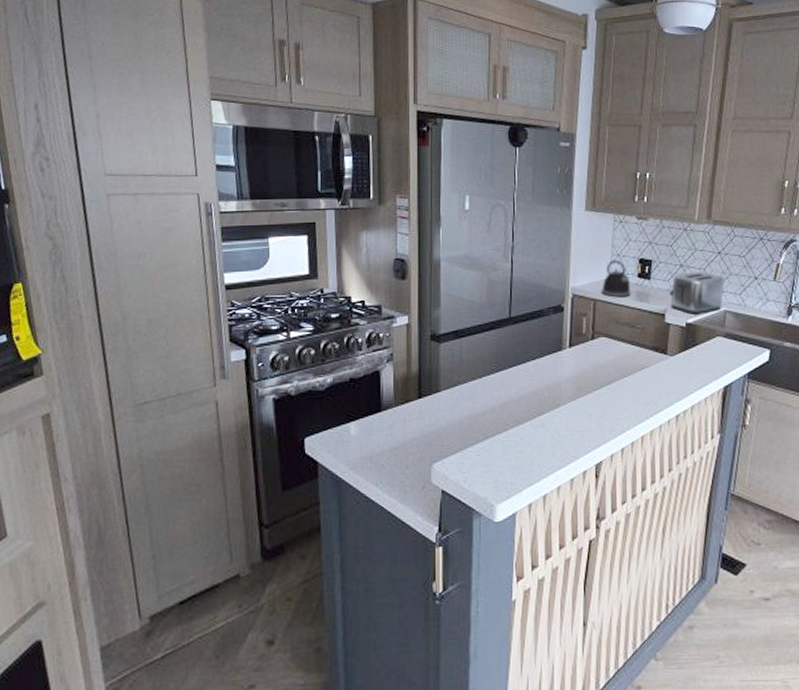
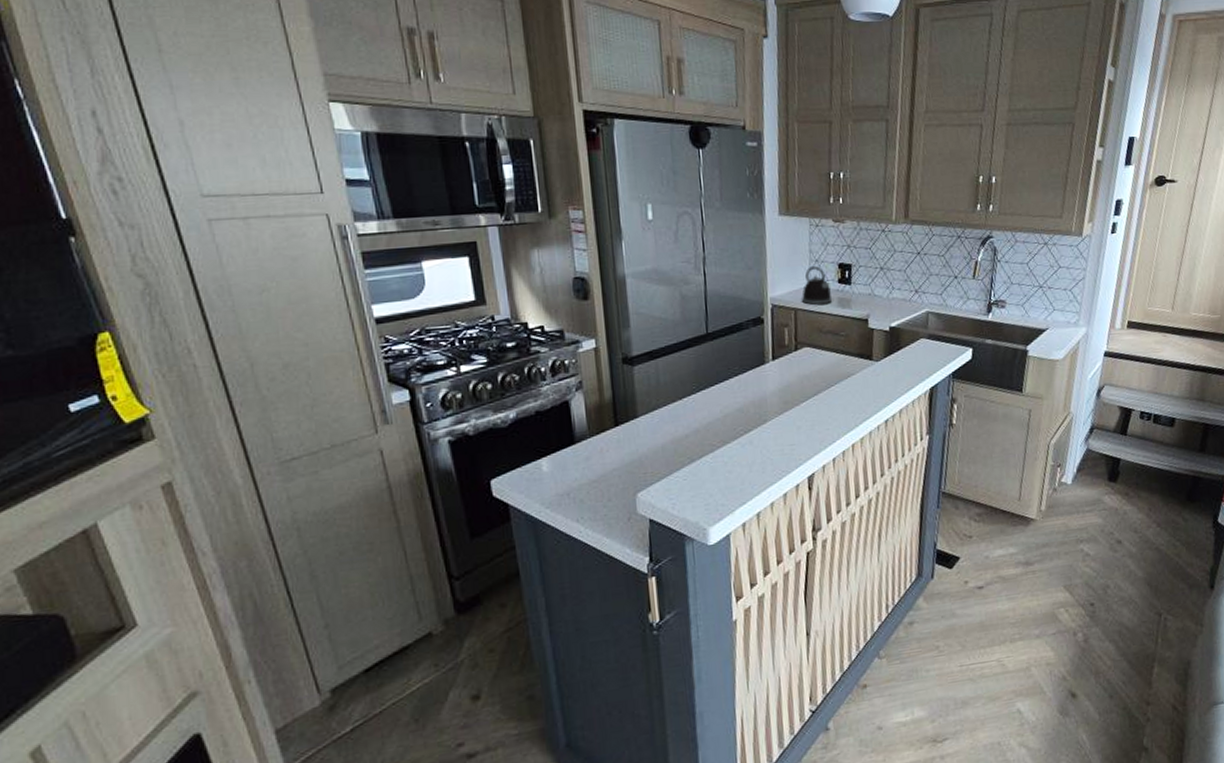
toaster: present [670,272,725,314] -> none [871,273,926,318]

